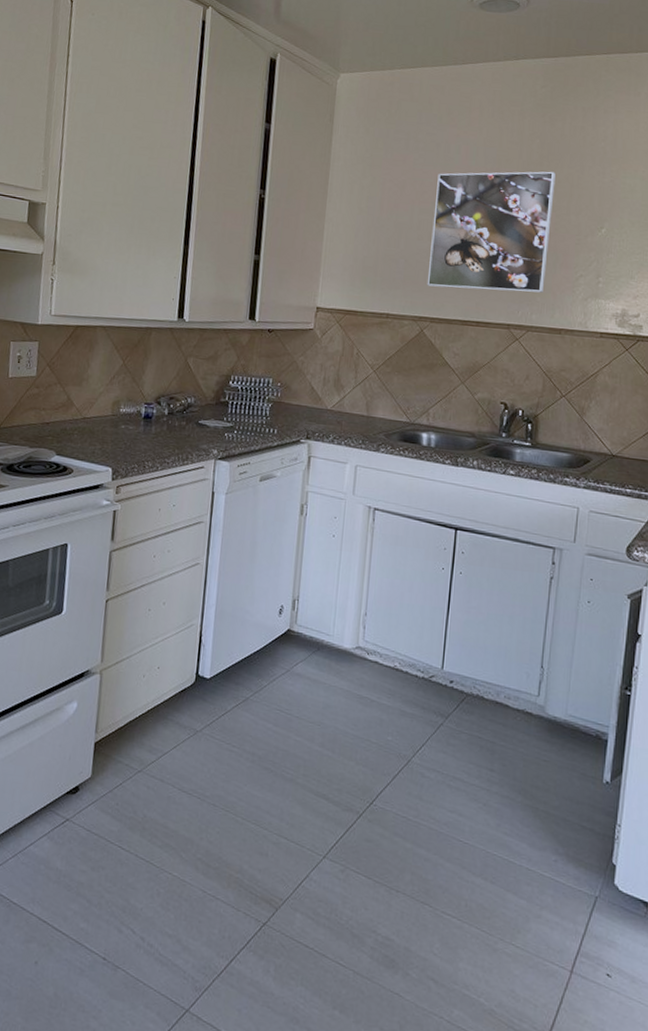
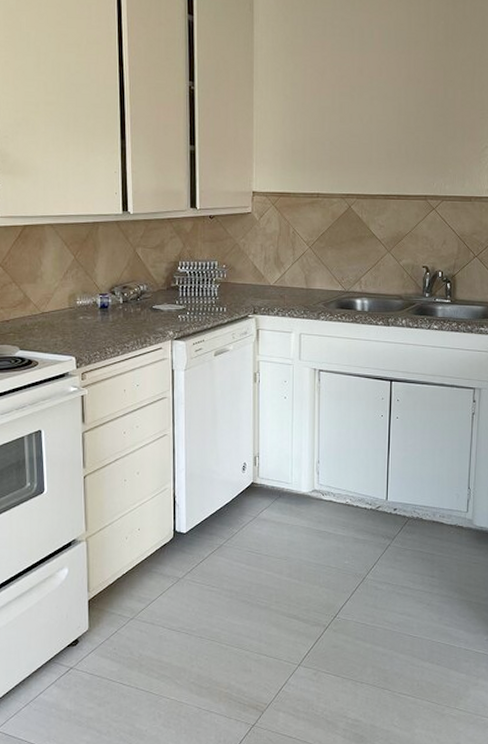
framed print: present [427,171,556,293] -> none [351,51,460,166]

